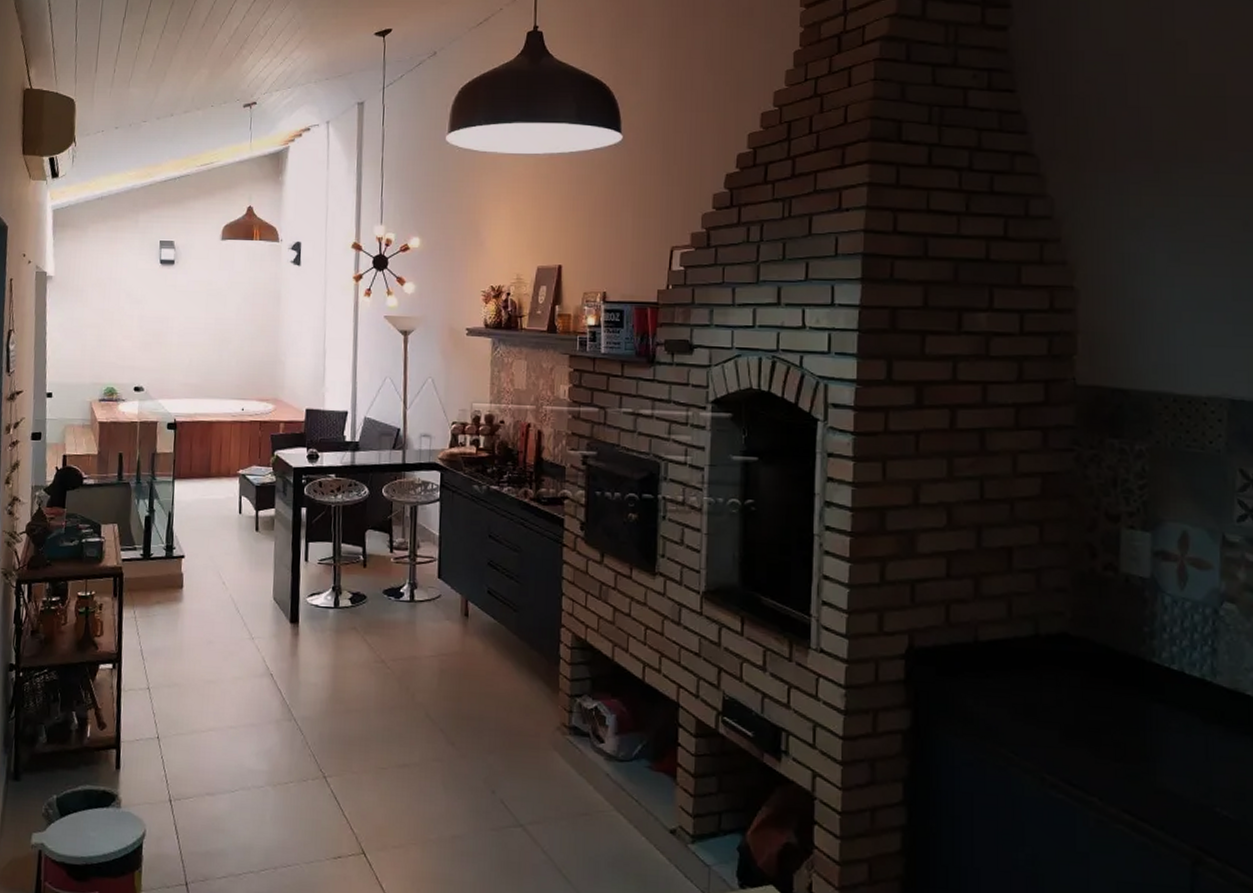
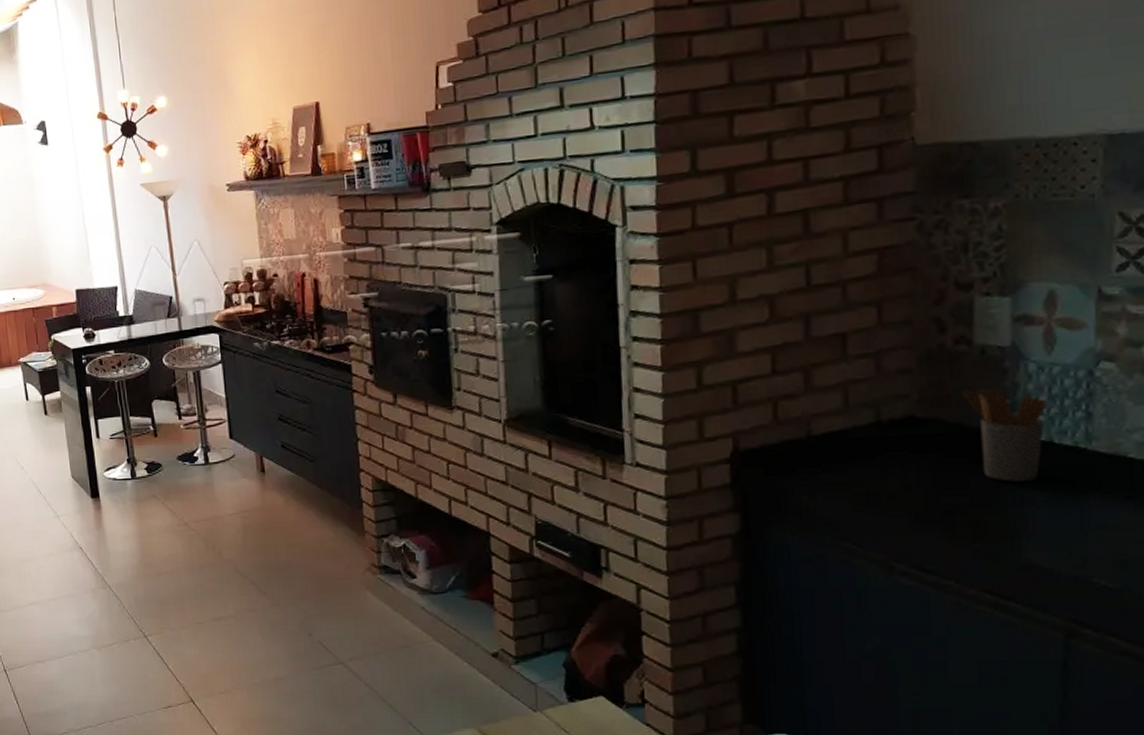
utensil holder: none [1108,613,1180,708] -> present [962,387,1047,482]

